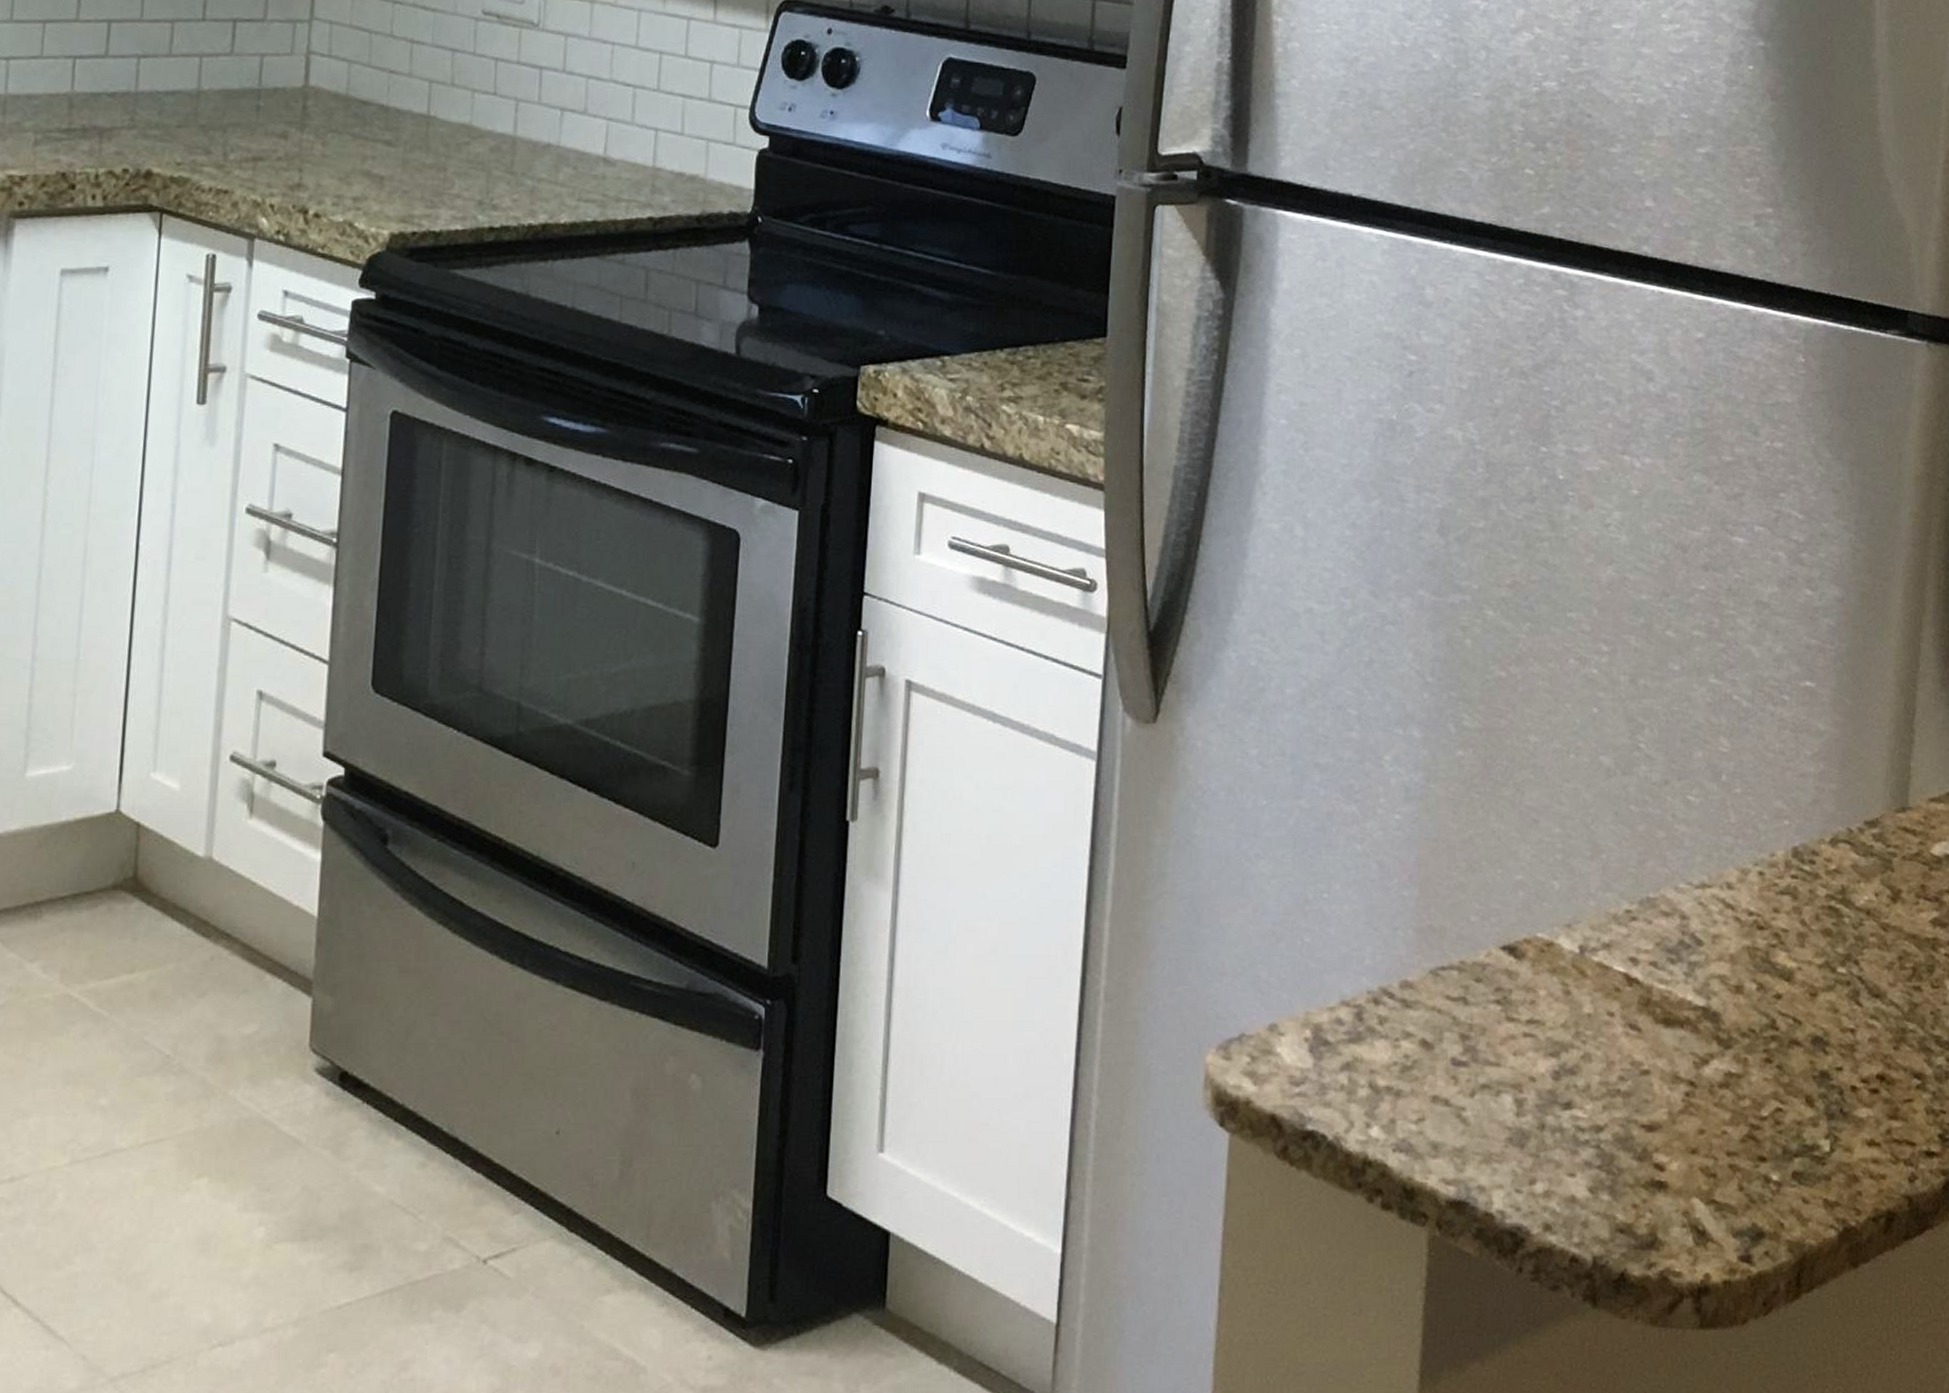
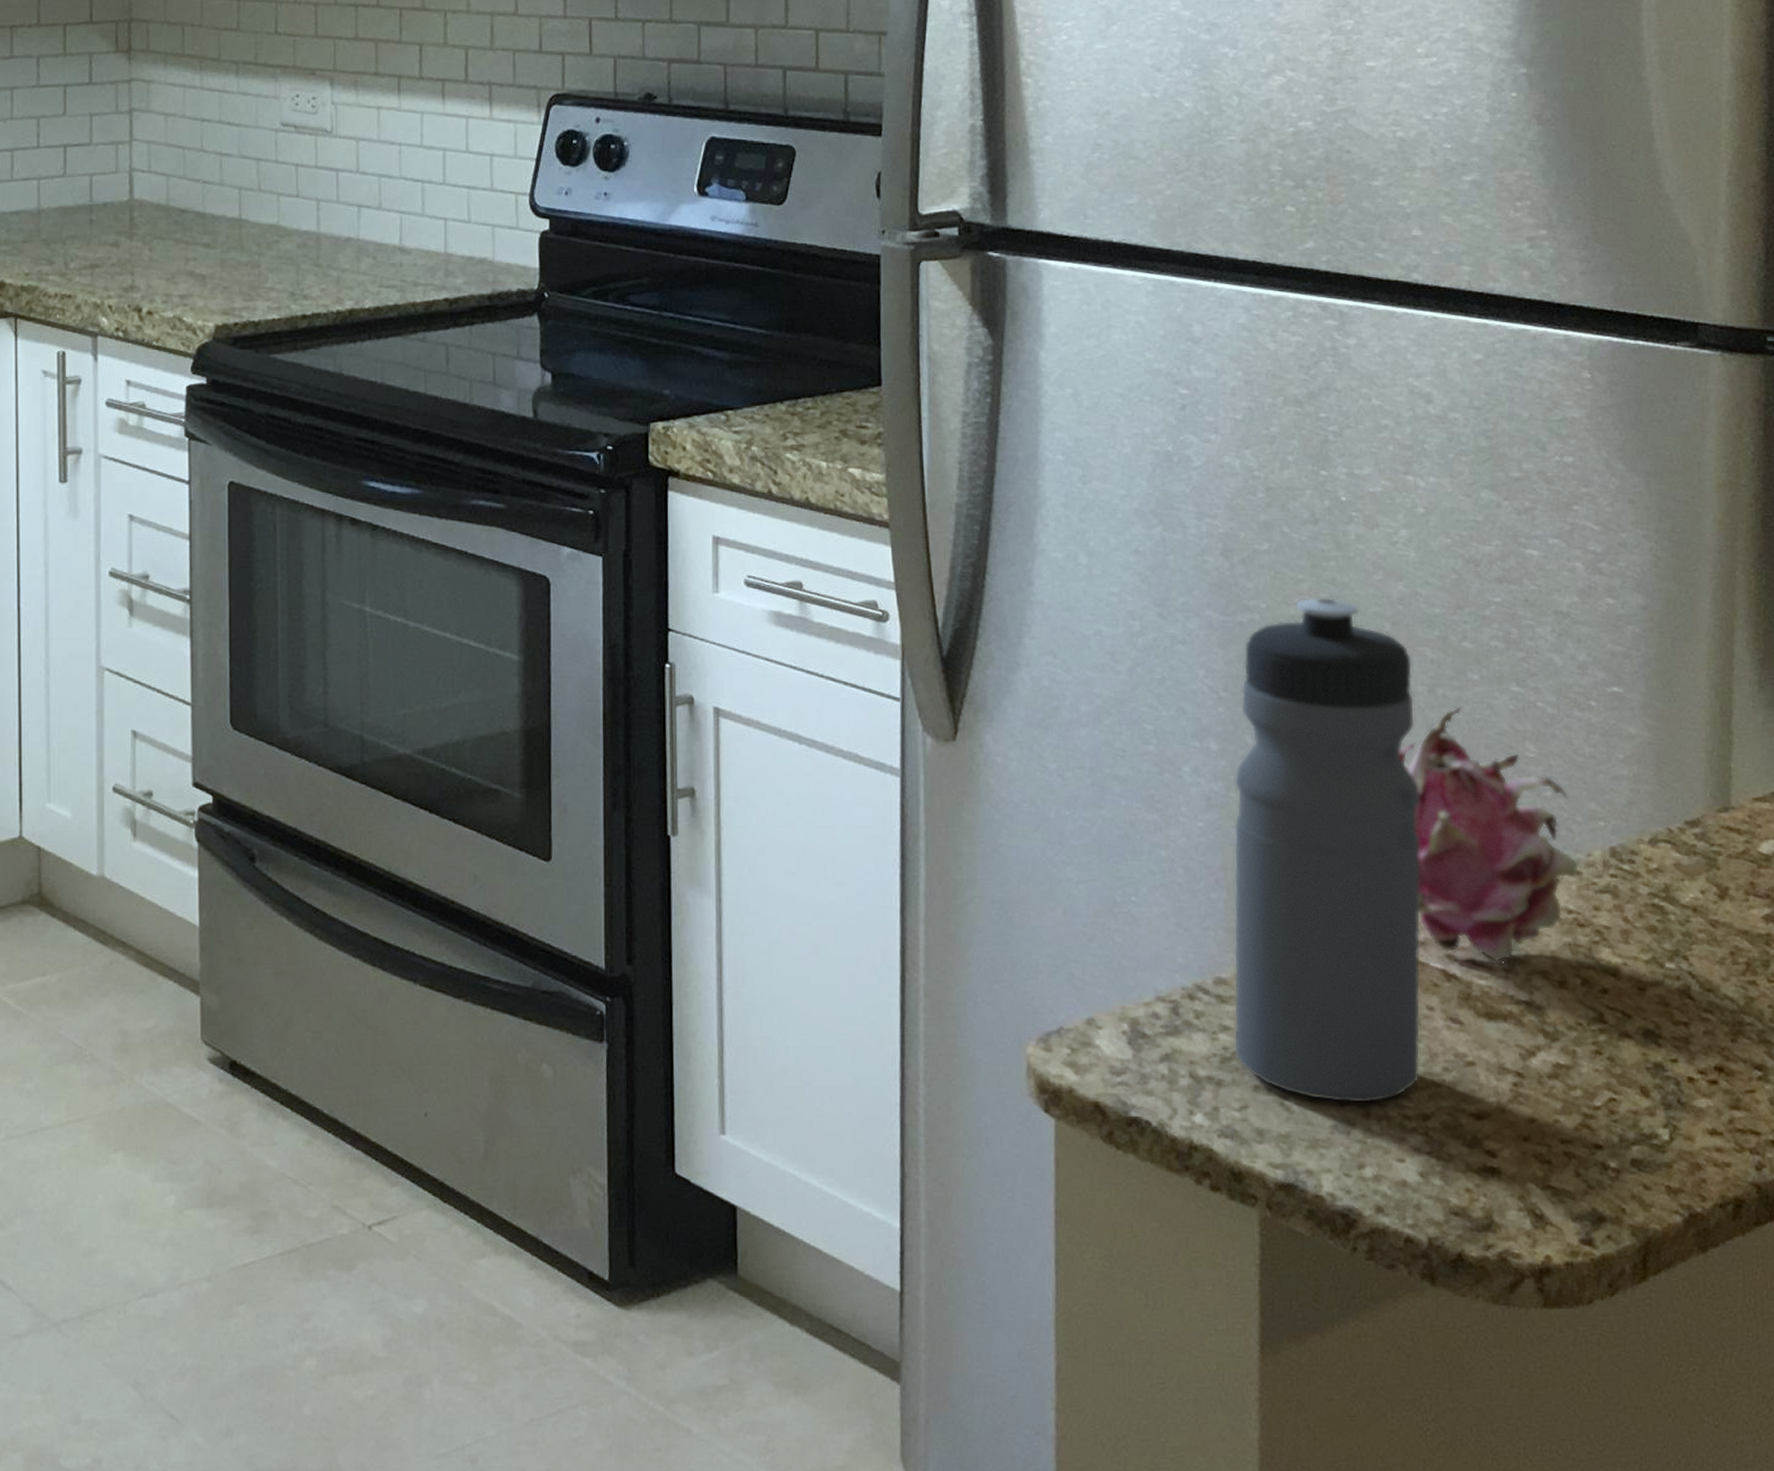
water bottle: none [1415,579,1617,1114] -> present [1233,597,1422,1103]
fruit: none [1596,697,1763,965] -> present [1398,706,1580,962]

